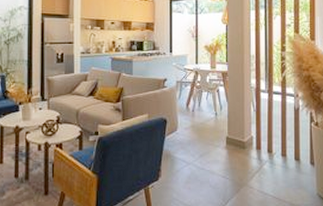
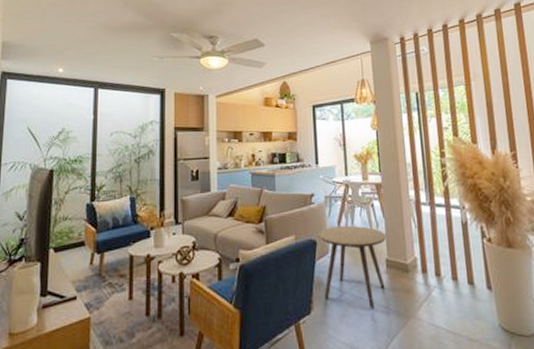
side table: none [169,107,229,178] -> present [318,225,387,310]

